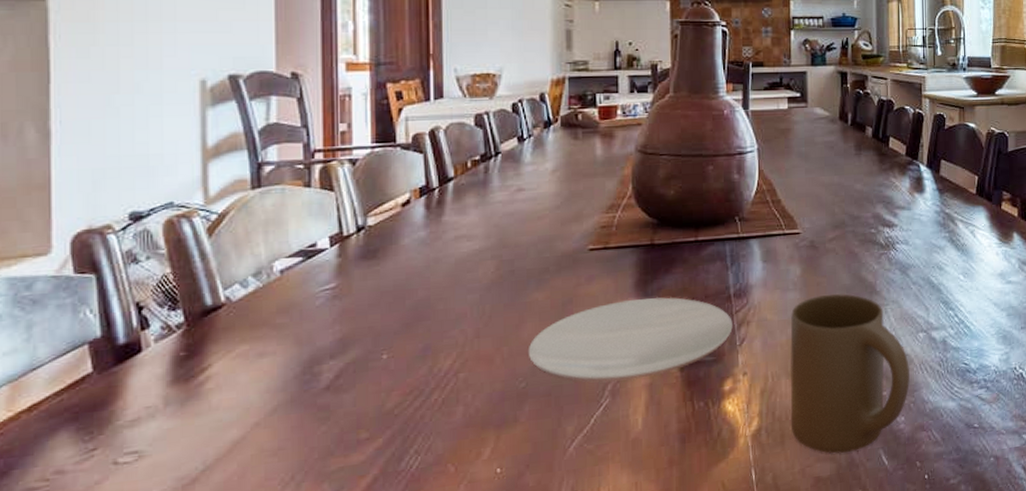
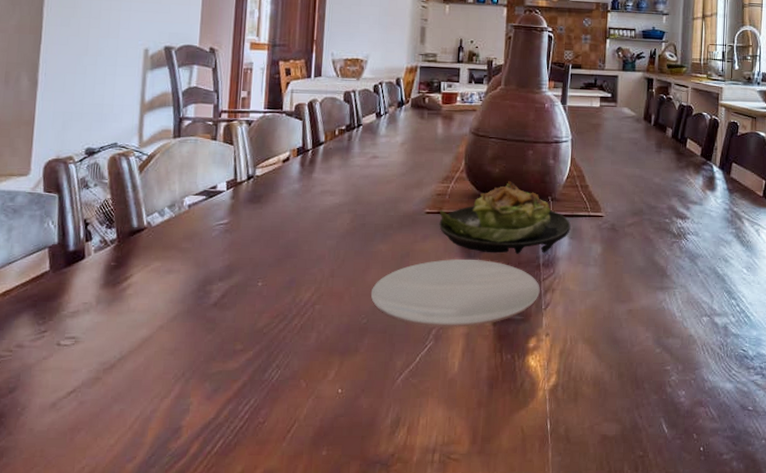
salad: none [606,203,764,289] -> present [439,181,571,254]
cup: present [790,294,910,454] -> none [584,274,693,416]

